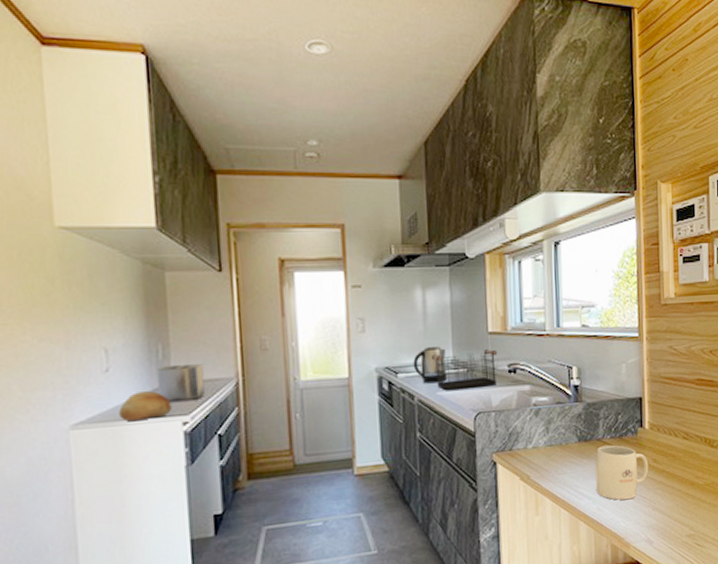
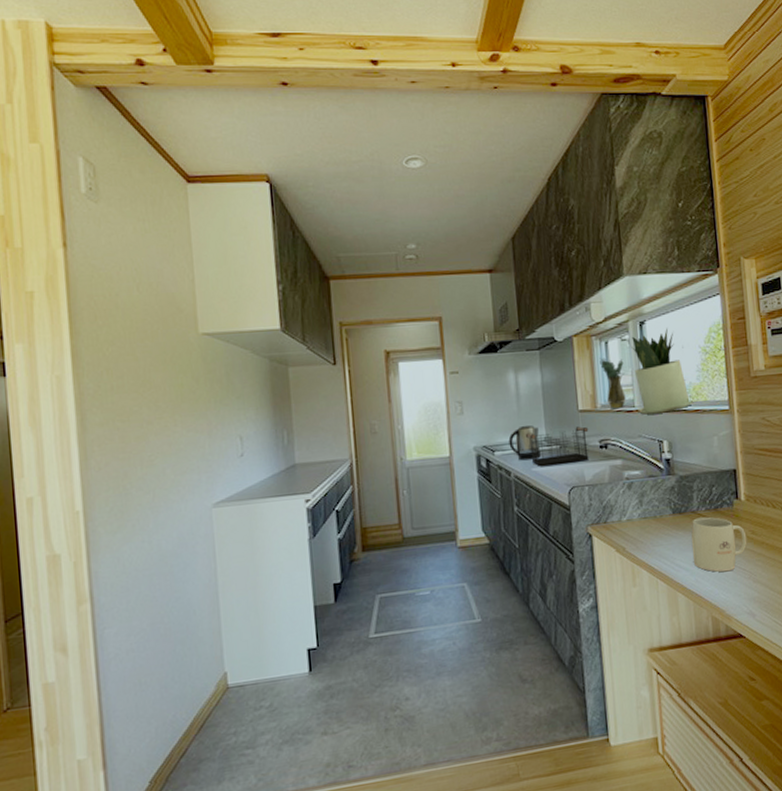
bread: present [119,391,172,422] -> none [252,472,296,500]
toaster: present [156,364,205,403] -> none [282,447,324,483]
vase: none [512,278,537,333] -> present [599,358,626,409]
planter: none [545,250,606,339] -> present [631,328,695,415]

